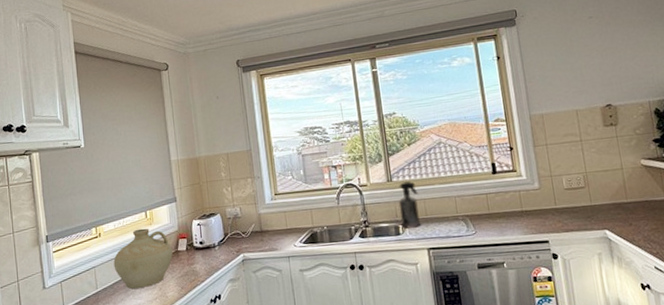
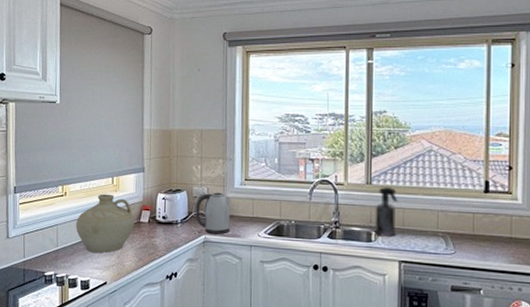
kettle: none [230,210,266,252] -> present [195,192,230,234]

